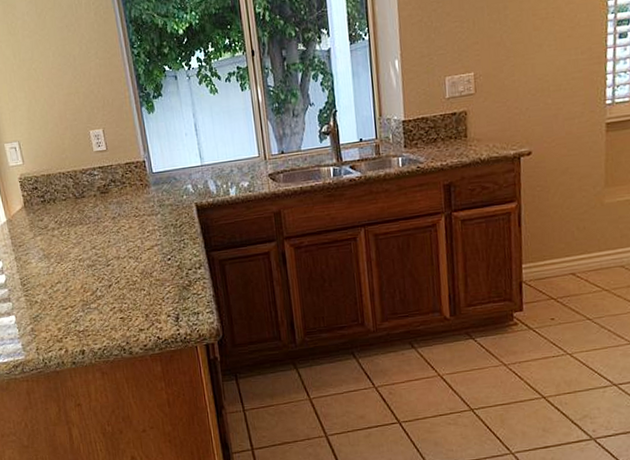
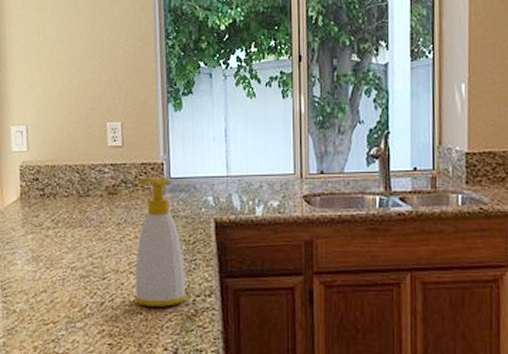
soap bottle: none [125,173,181,284] -> present [134,177,187,307]

